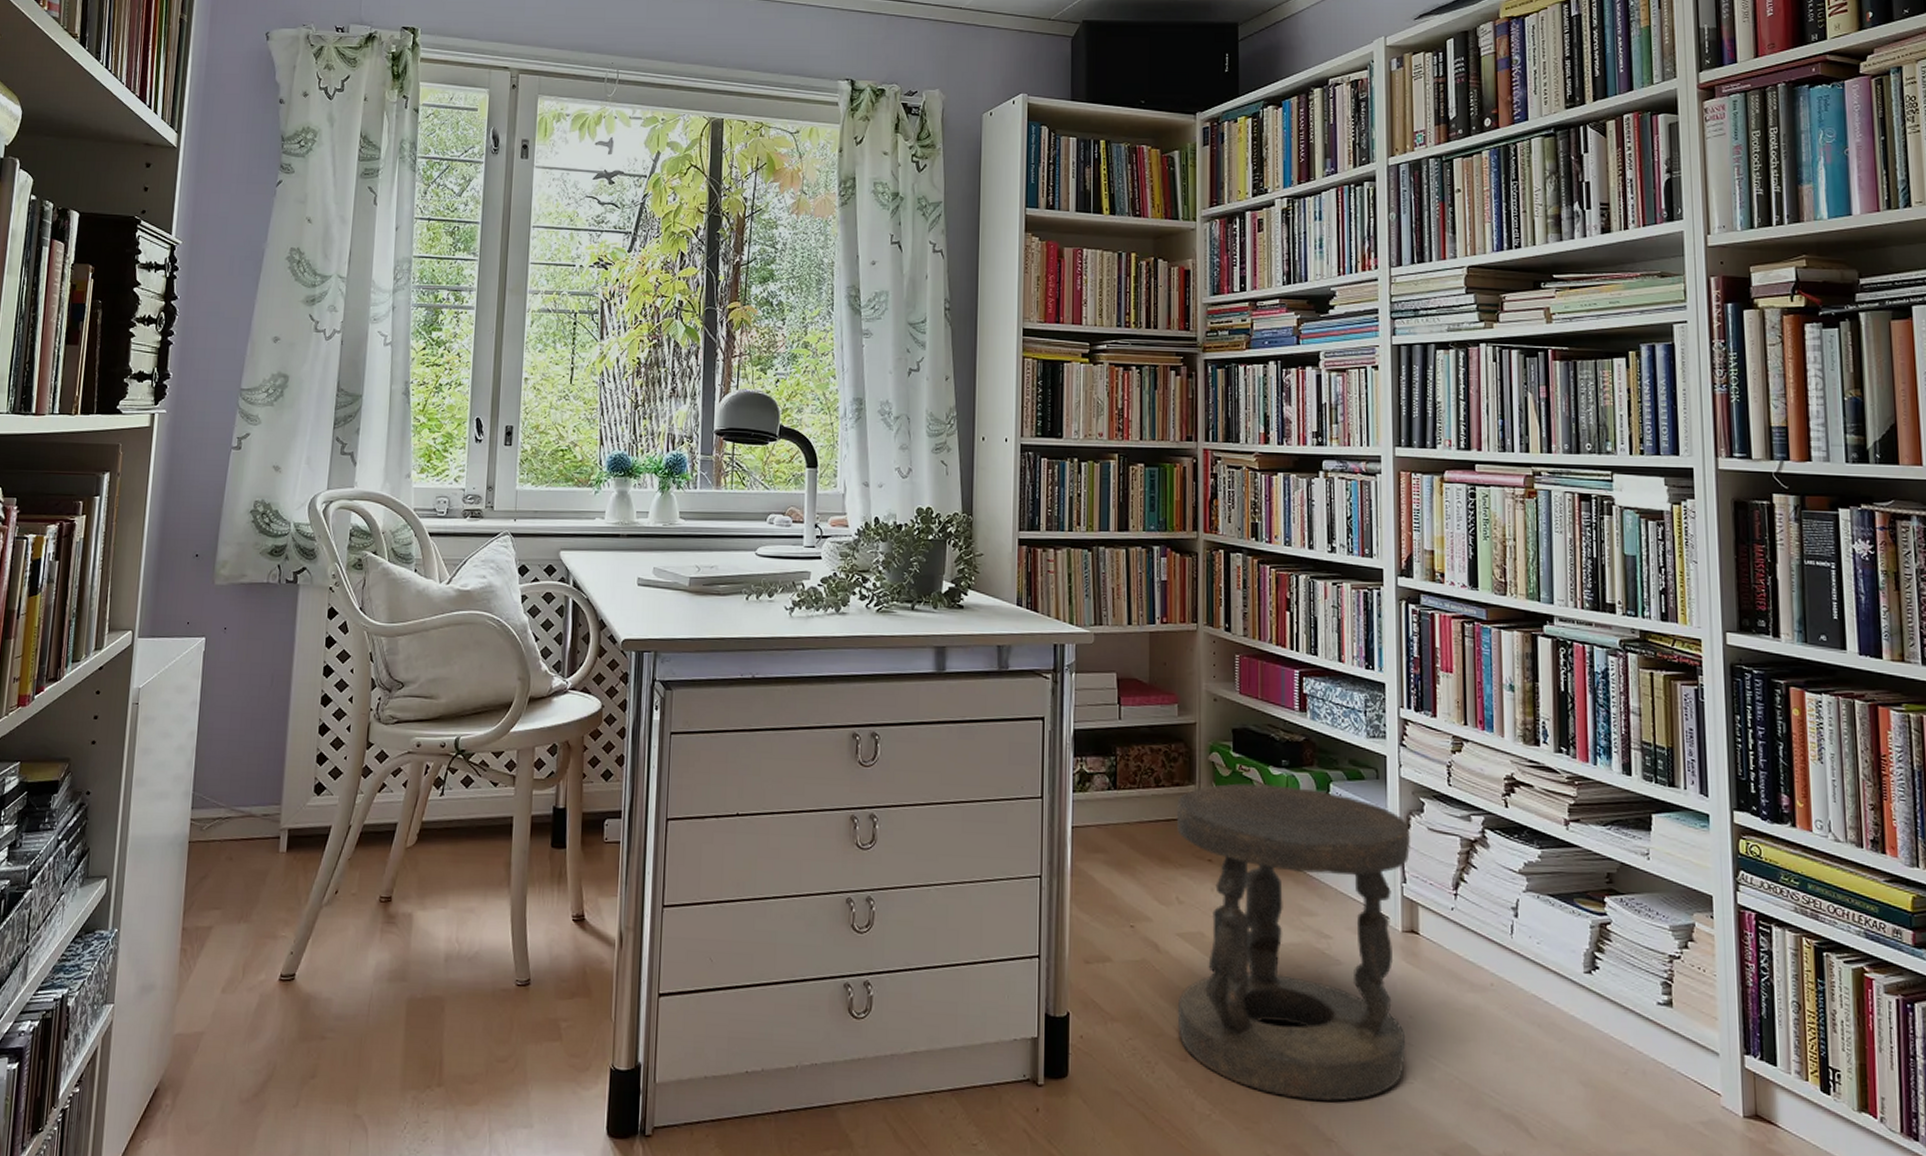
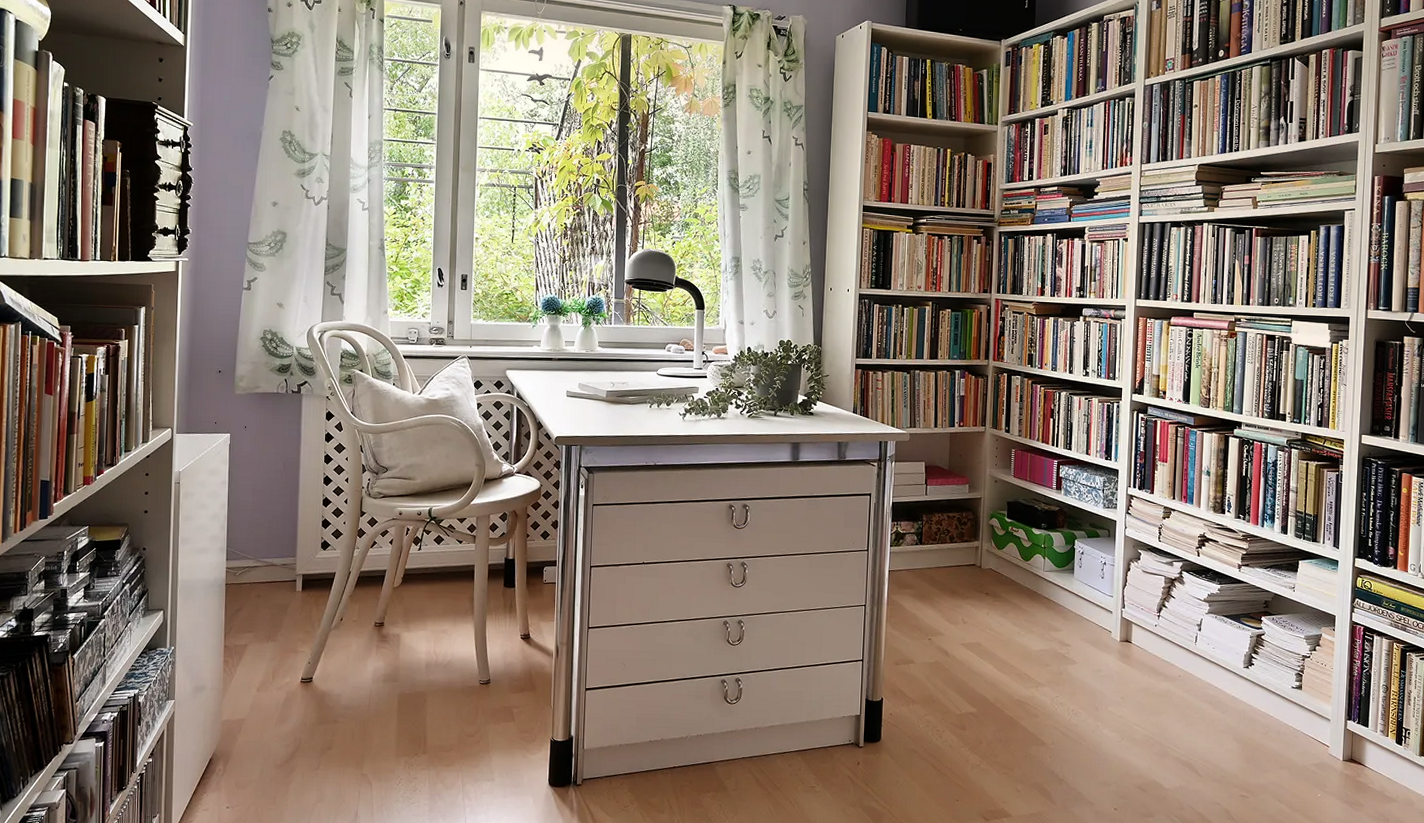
stool: present [1176,783,1410,1101] -> none [959,540,1130,755]

